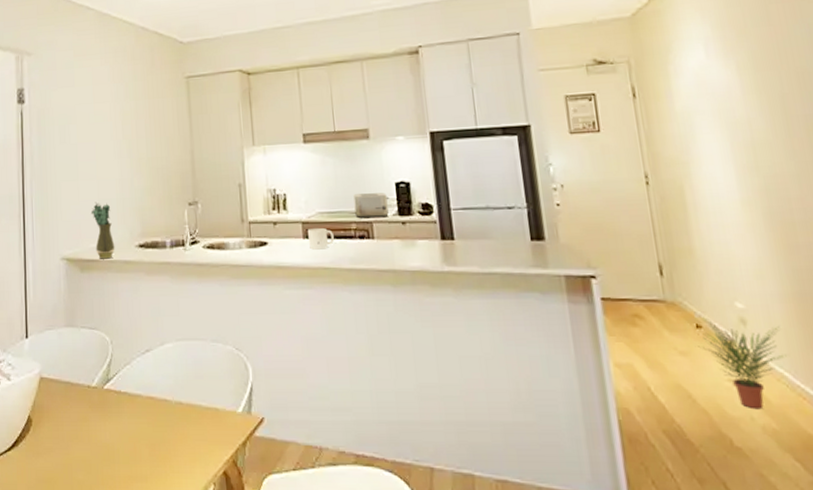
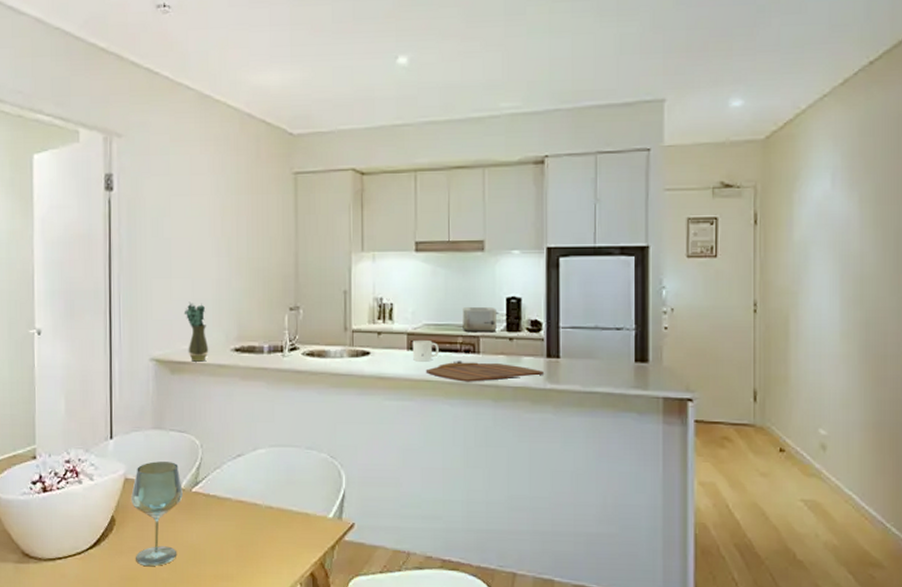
wine glass: none [46,359,95,468] -> present [131,461,183,567]
cutting board: none [322,247,440,268] -> present [425,361,544,382]
potted plant: present [698,314,787,410] -> none [778,439,857,527]

